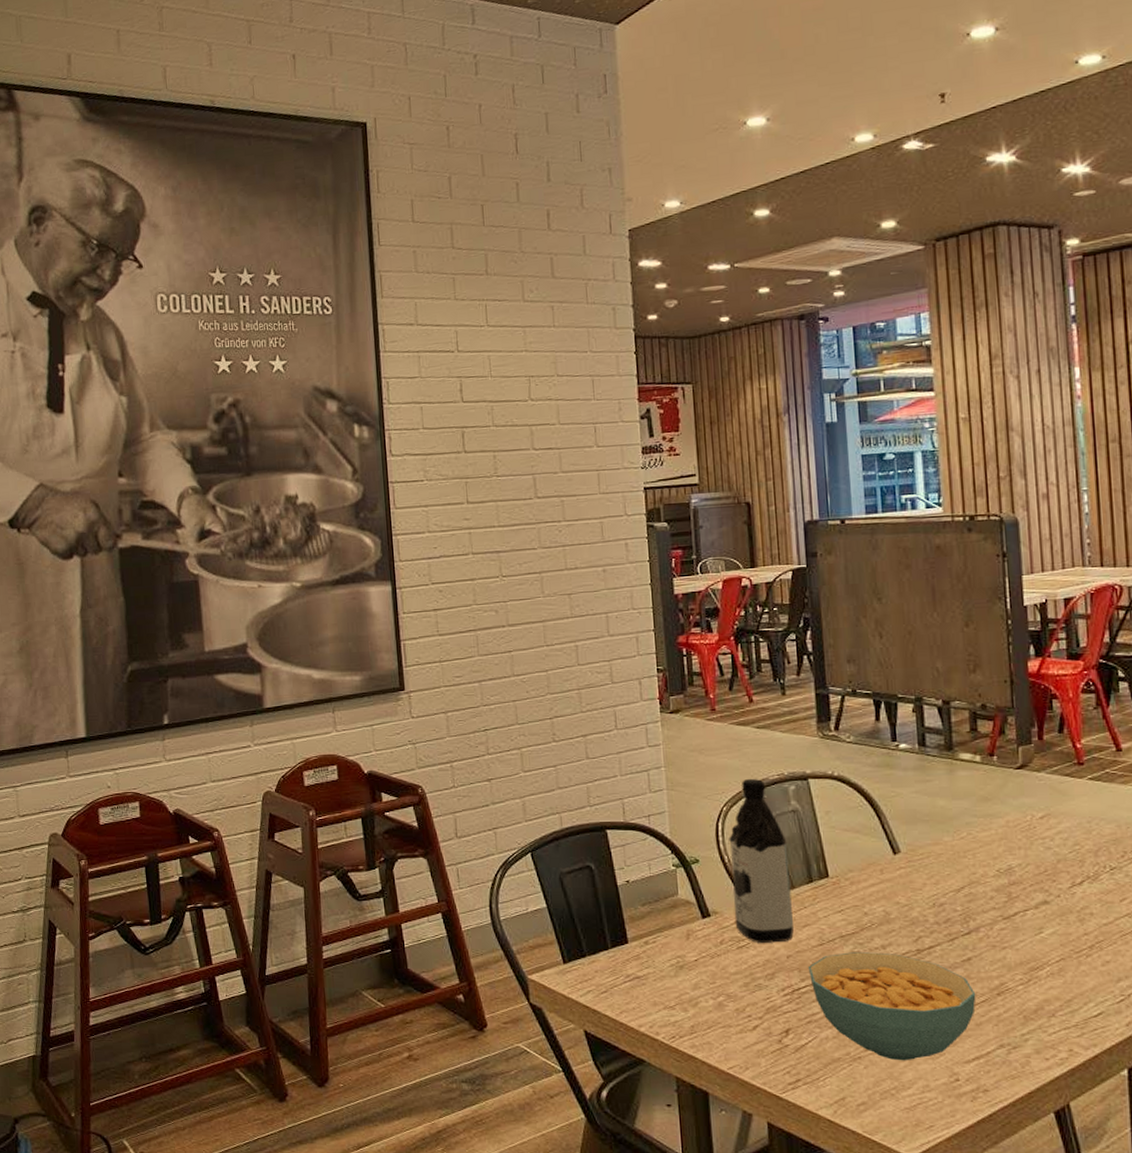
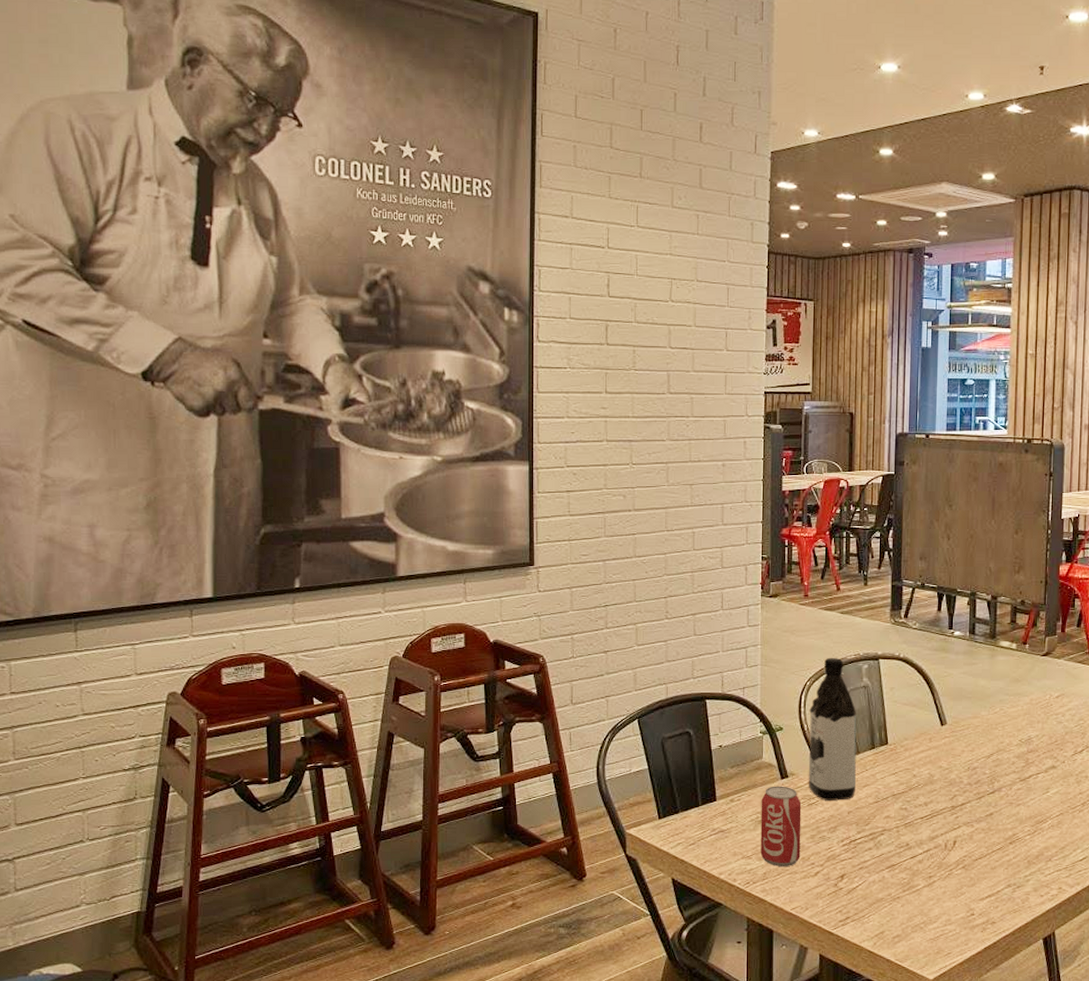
beverage can: none [680,926,734,1020] -> present [760,786,802,867]
cereal bowl: present [807,951,976,1061] -> none [864,807,994,900]

